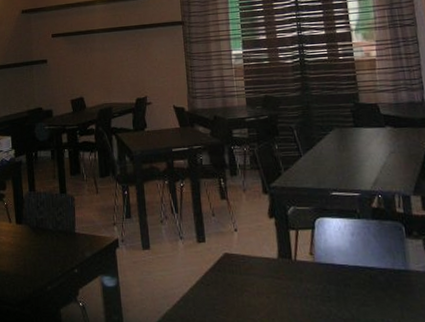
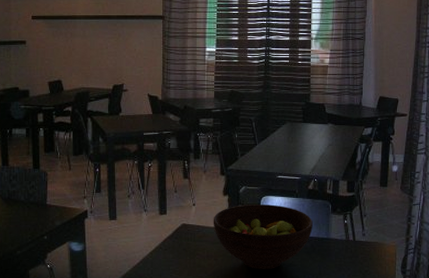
fruit bowl: none [259,228,385,312] -> present [213,204,313,270]

